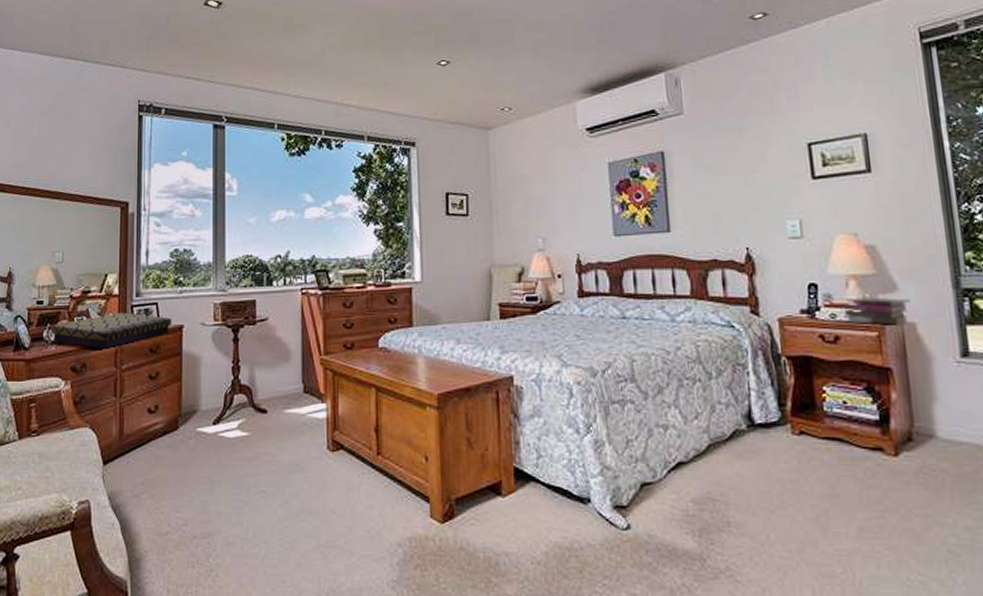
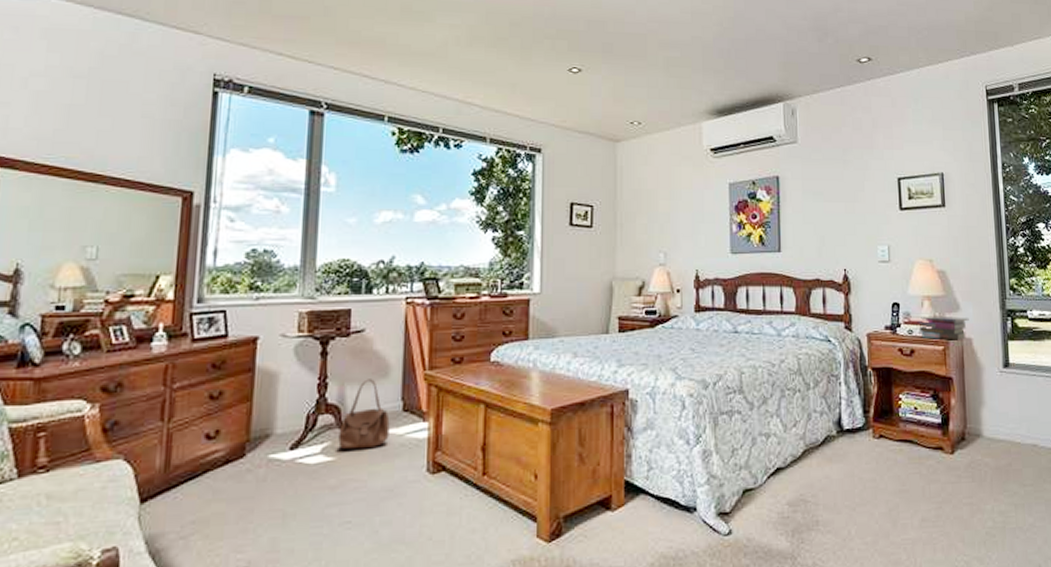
decorative box: present [51,312,172,349] -> none [75,321,244,365]
handbag: none [251,363,293,426] -> present [338,379,390,450]

